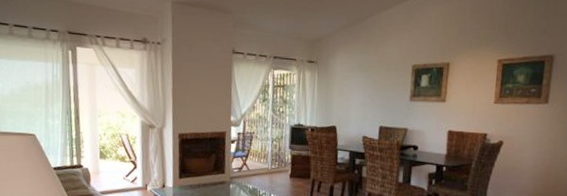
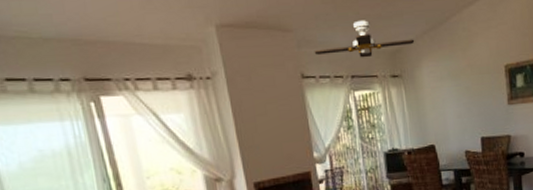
ceiling fan: none [246,10,334,43] -> present [314,20,415,58]

